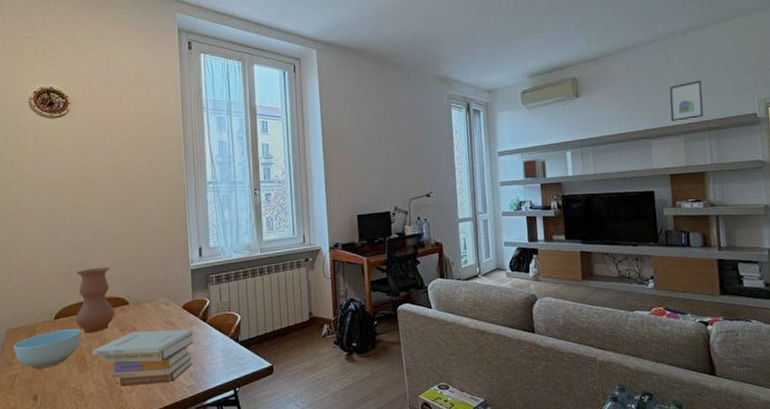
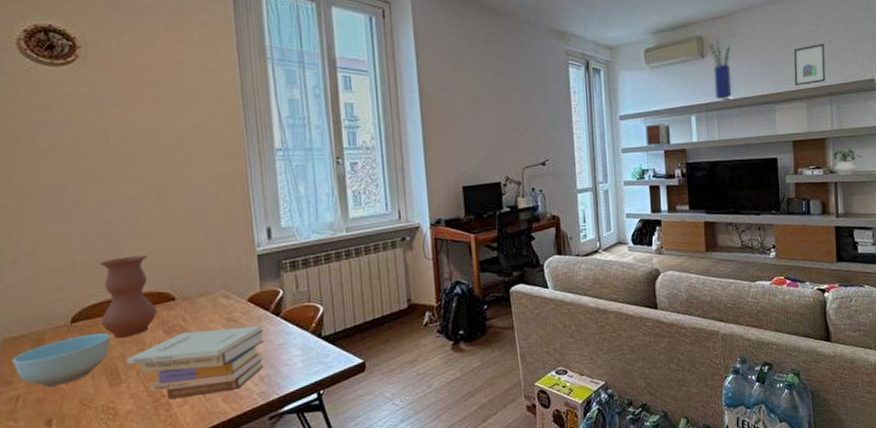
vase: none [583,79,606,135] -> present [709,38,731,99]
potted plant: none [714,182,746,209] -> present [833,148,863,176]

